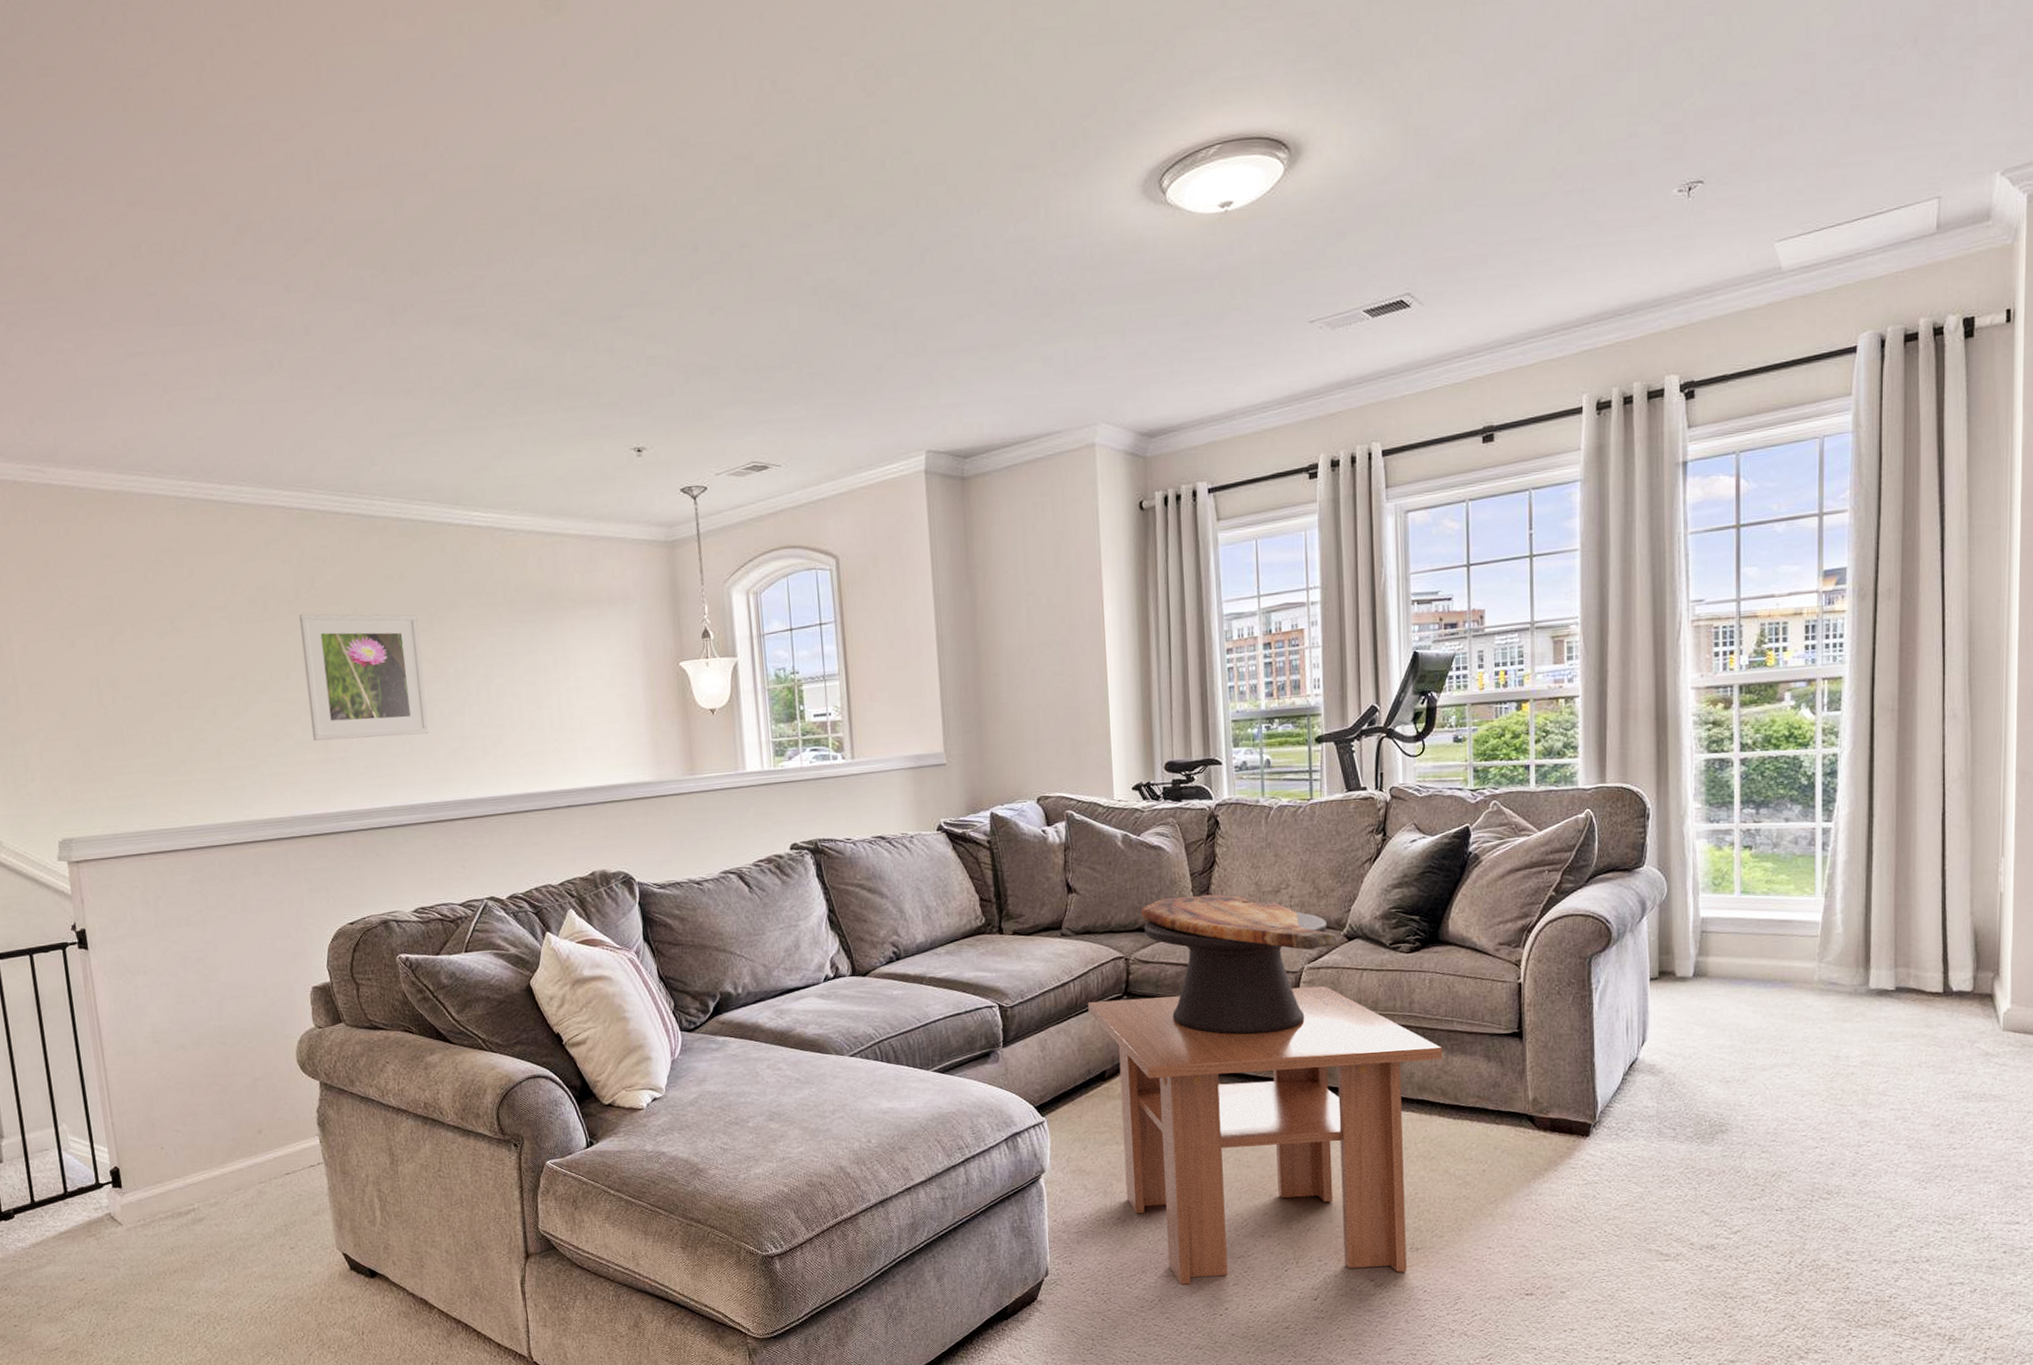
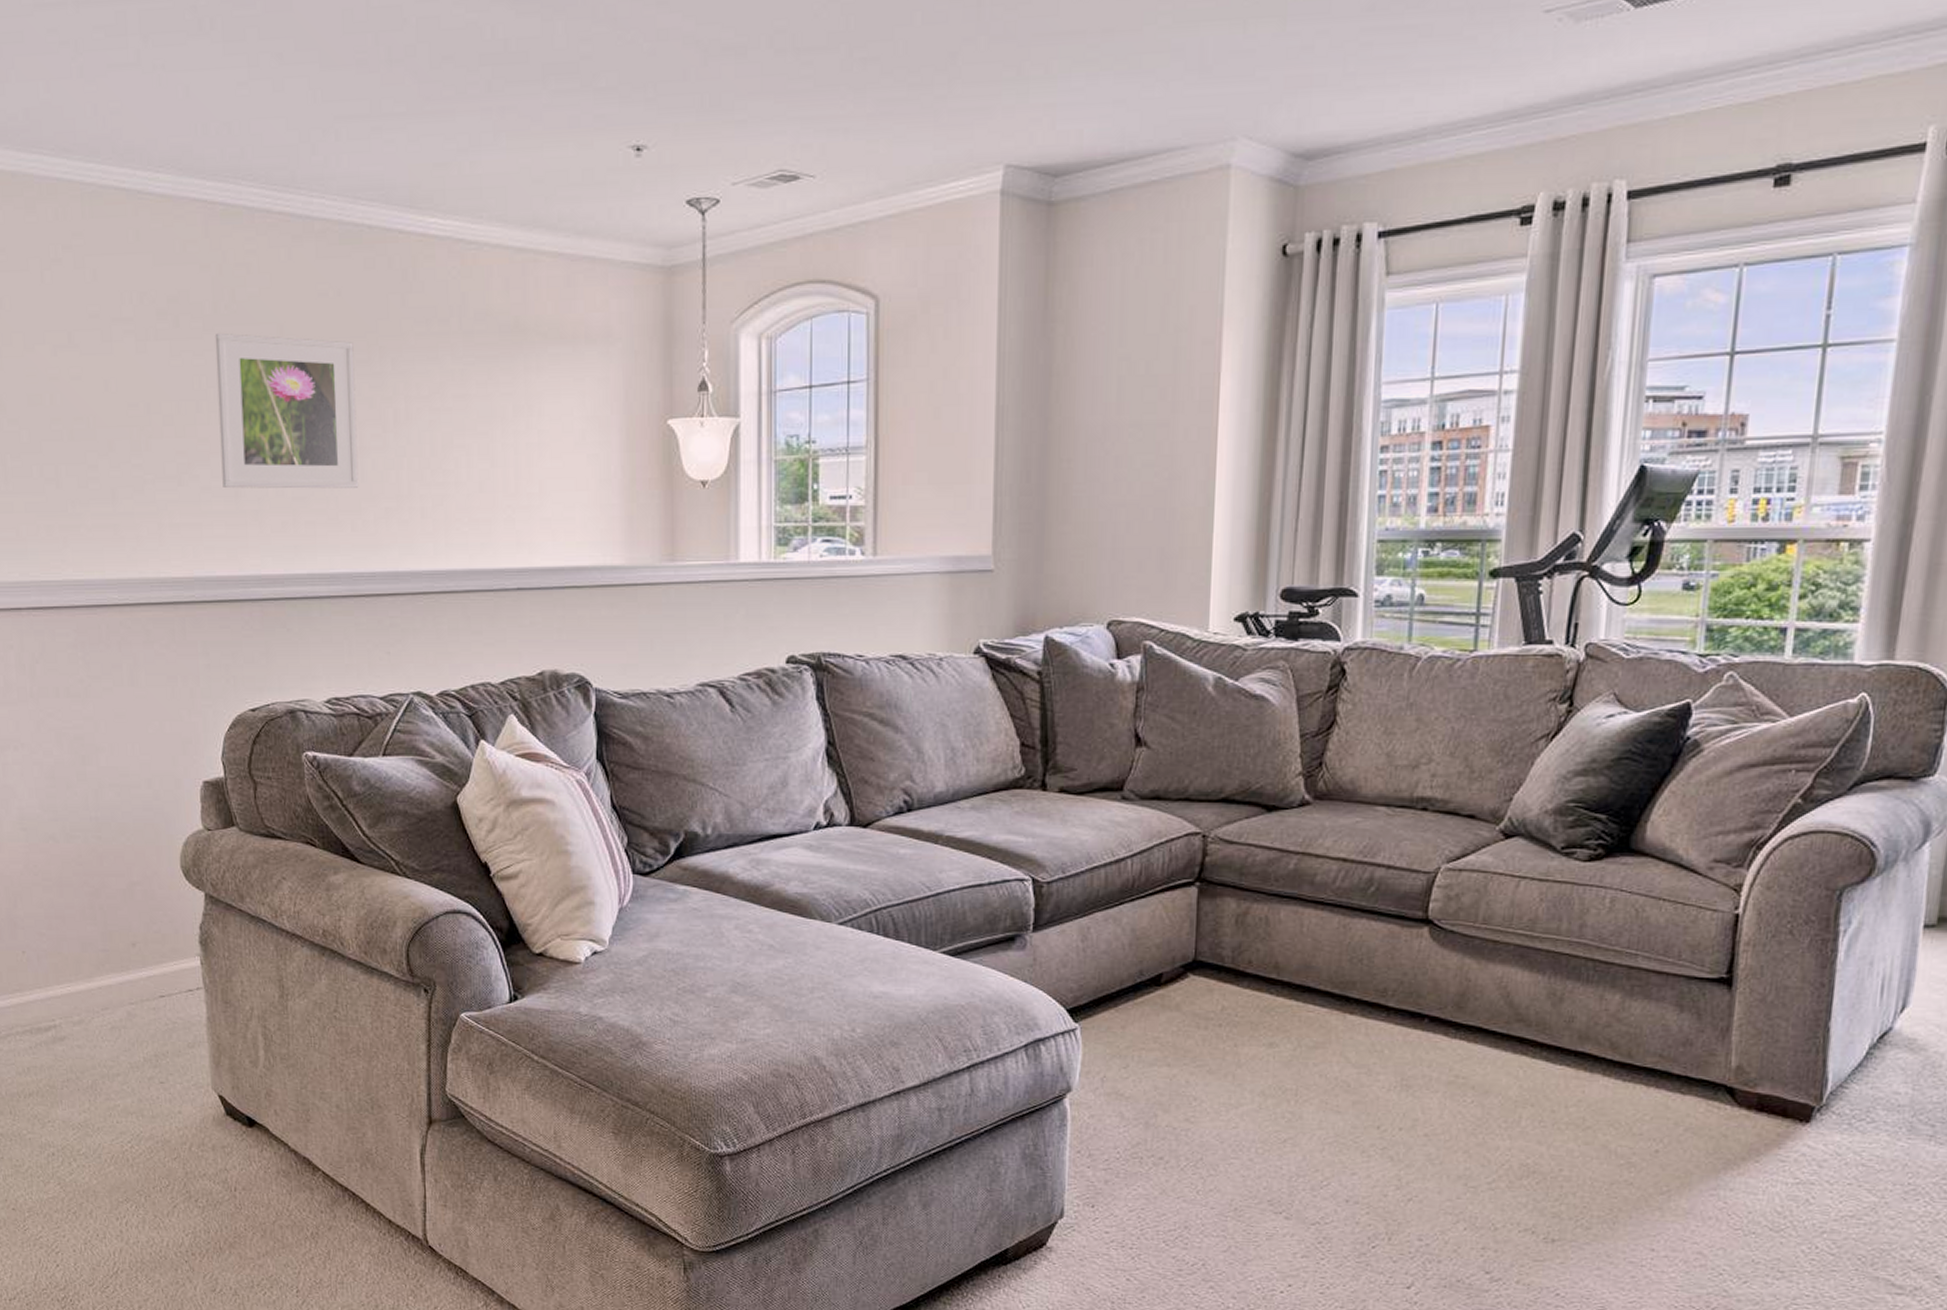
coffee table: present [1088,985,1443,1285] -> none [1148,885,1619,1267]
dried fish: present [1141,894,1337,1035] -> none [1229,762,1490,947]

